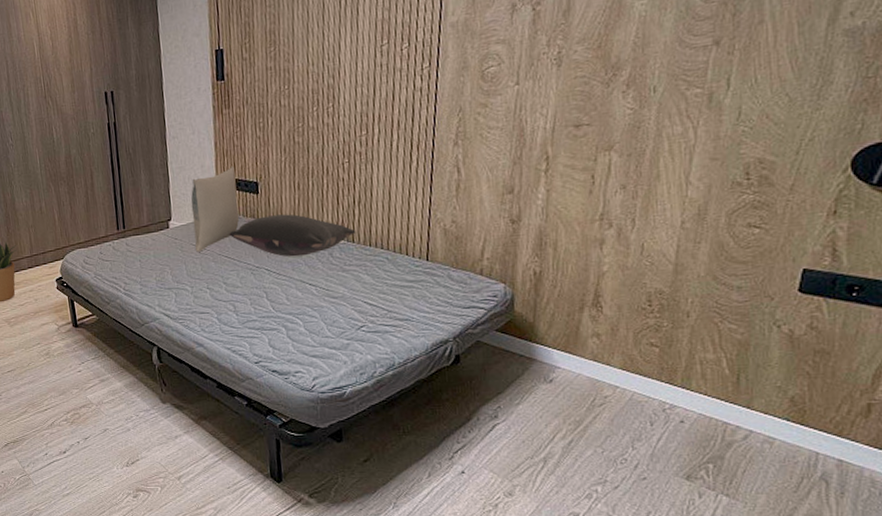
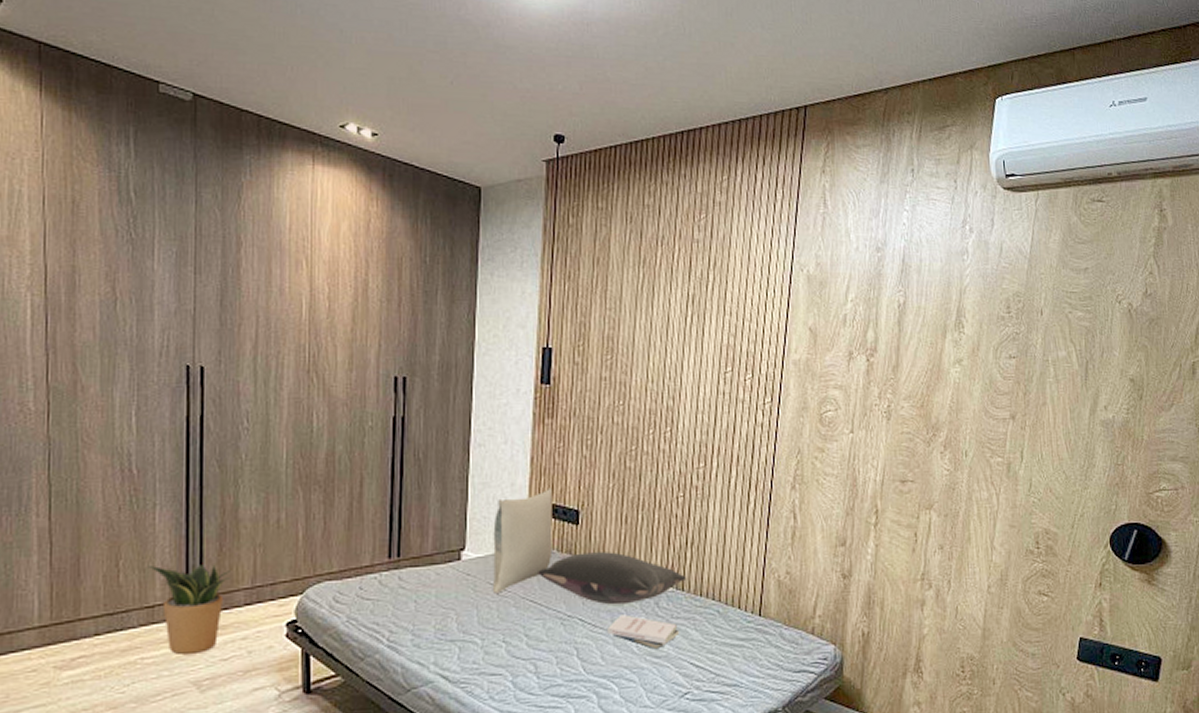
books: none [290,264,353,292] -> present [608,614,680,650]

